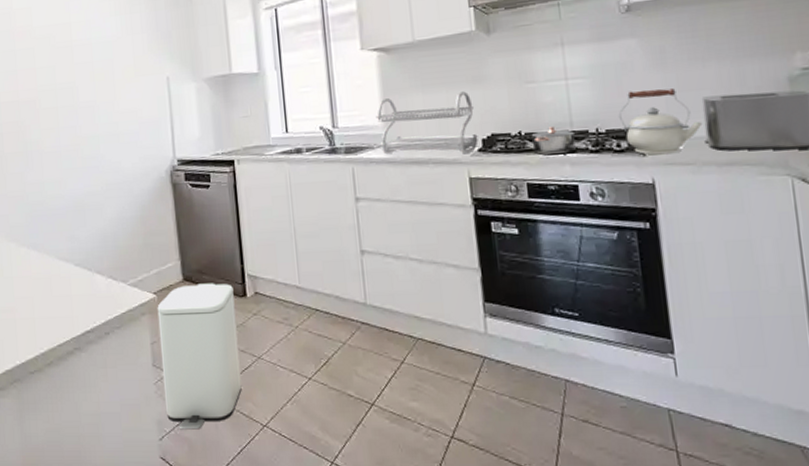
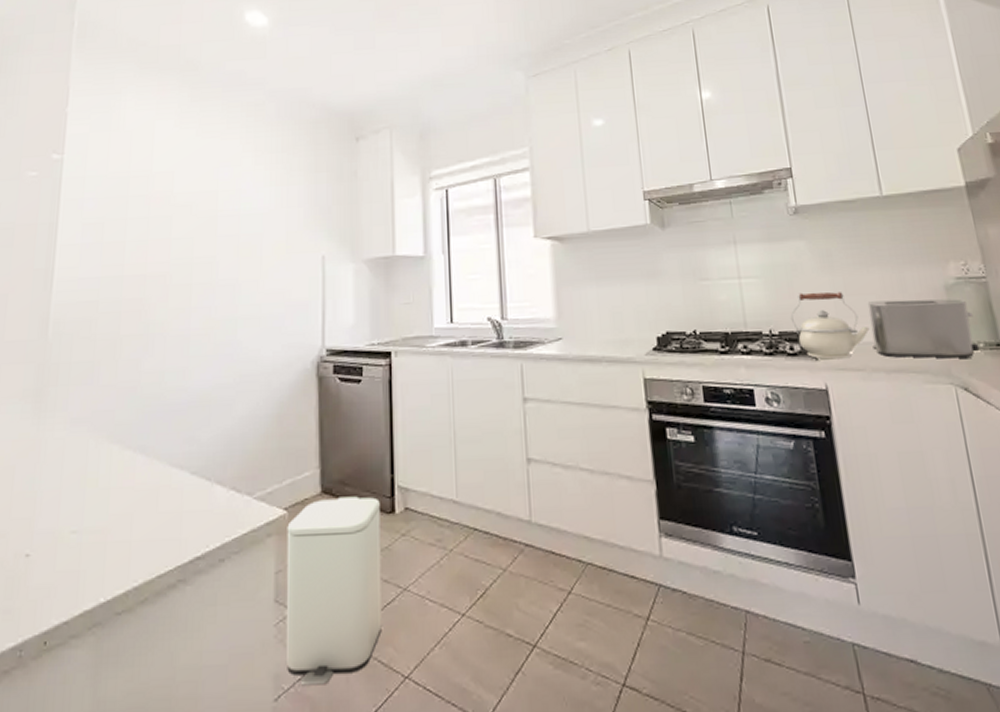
dish rack: present [375,91,478,155] -> none [547,286,653,353]
cooking pot: present [531,126,576,156] -> none [706,326,751,357]

